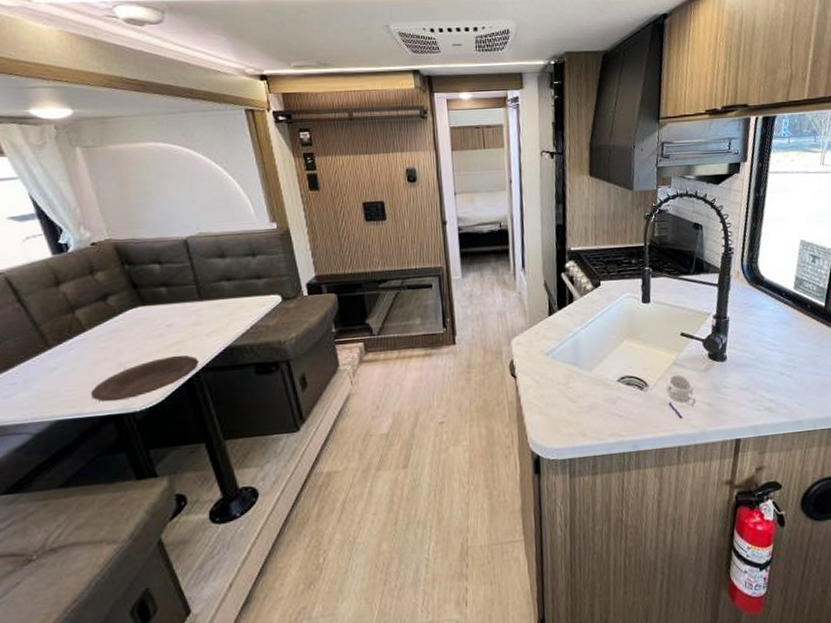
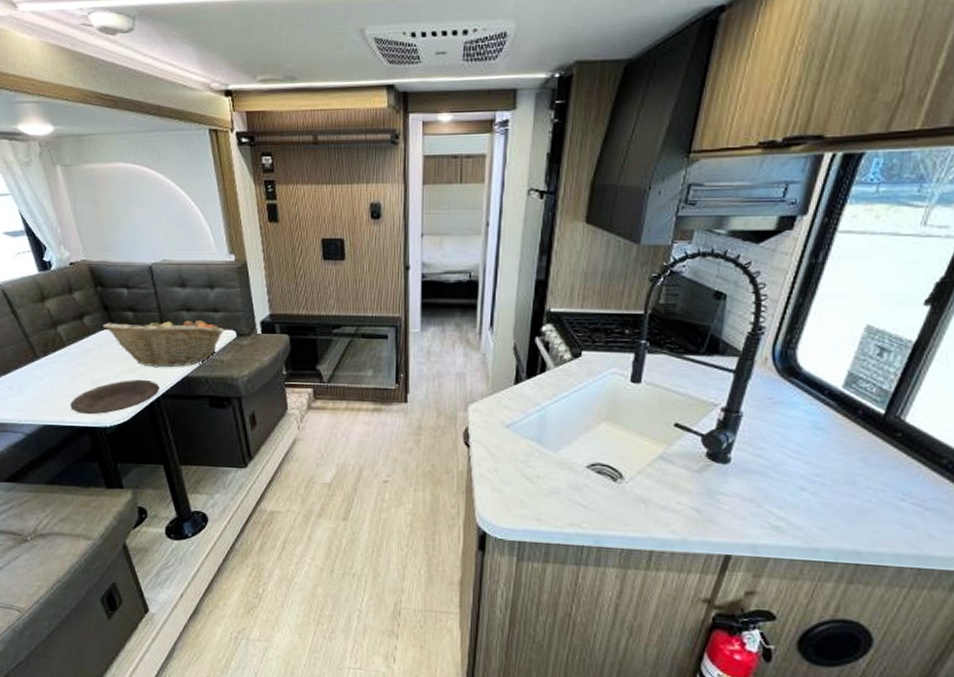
fruit basket: none [131,287,269,341] -> present [102,316,225,368]
mug: present [665,374,697,419] -> none [644,470,682,521]

